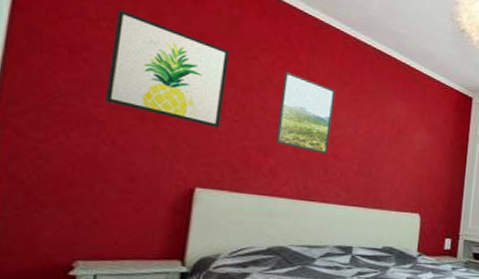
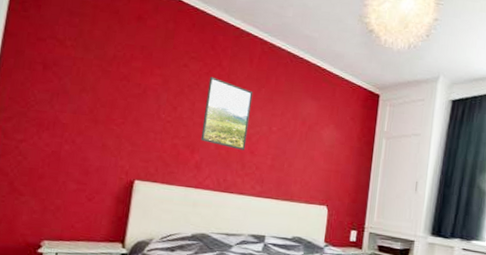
wall art: present [106,9,230,128] -> none [68,30,165,128]

